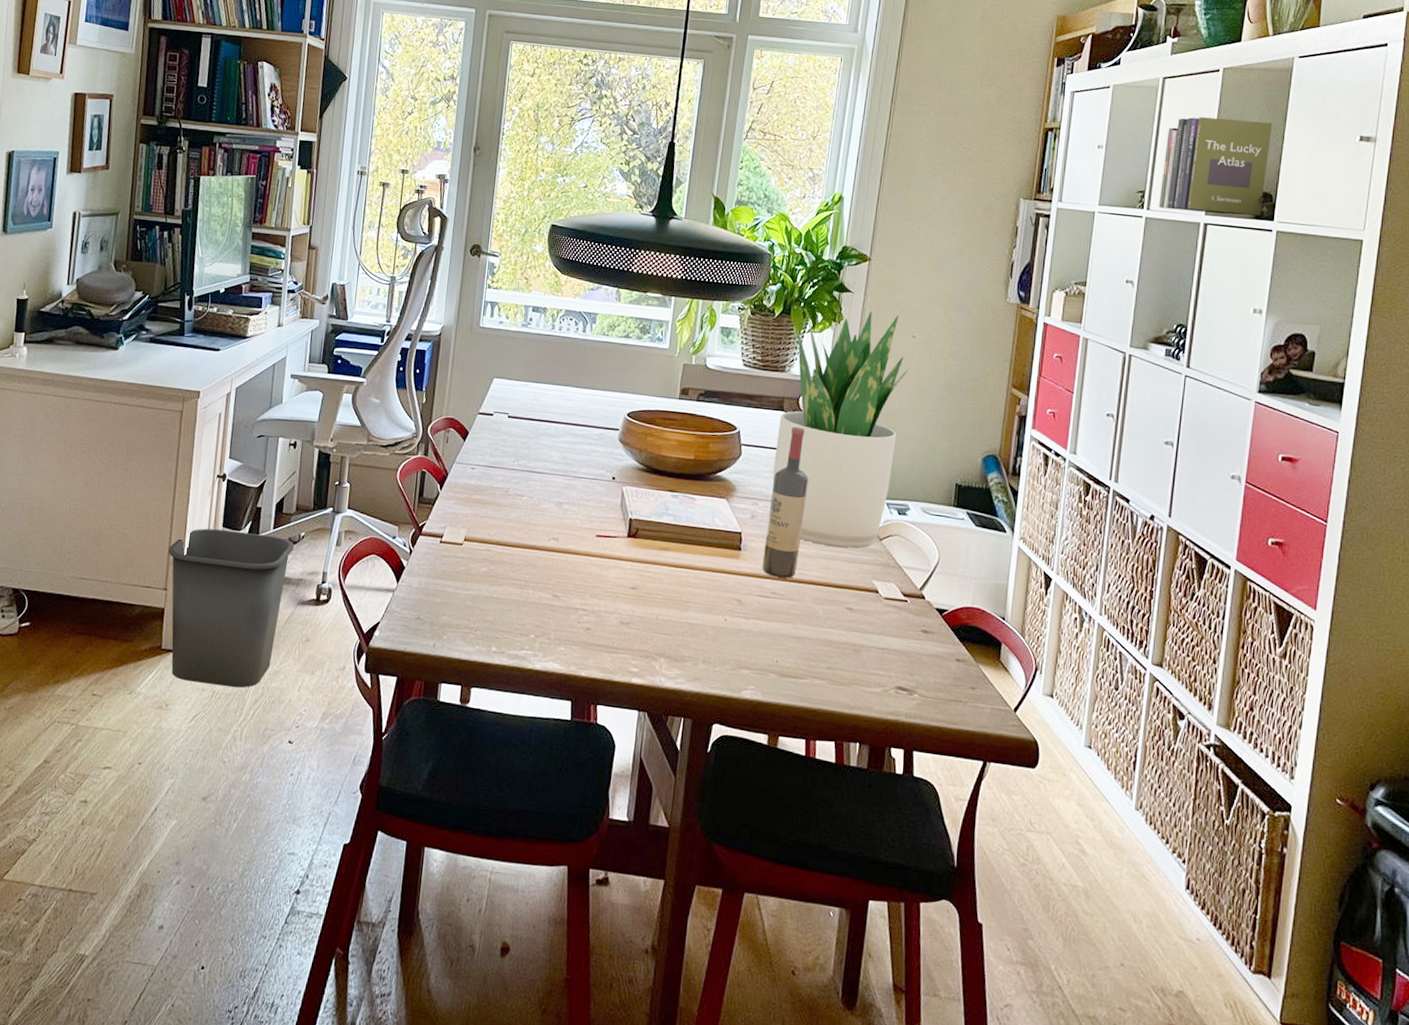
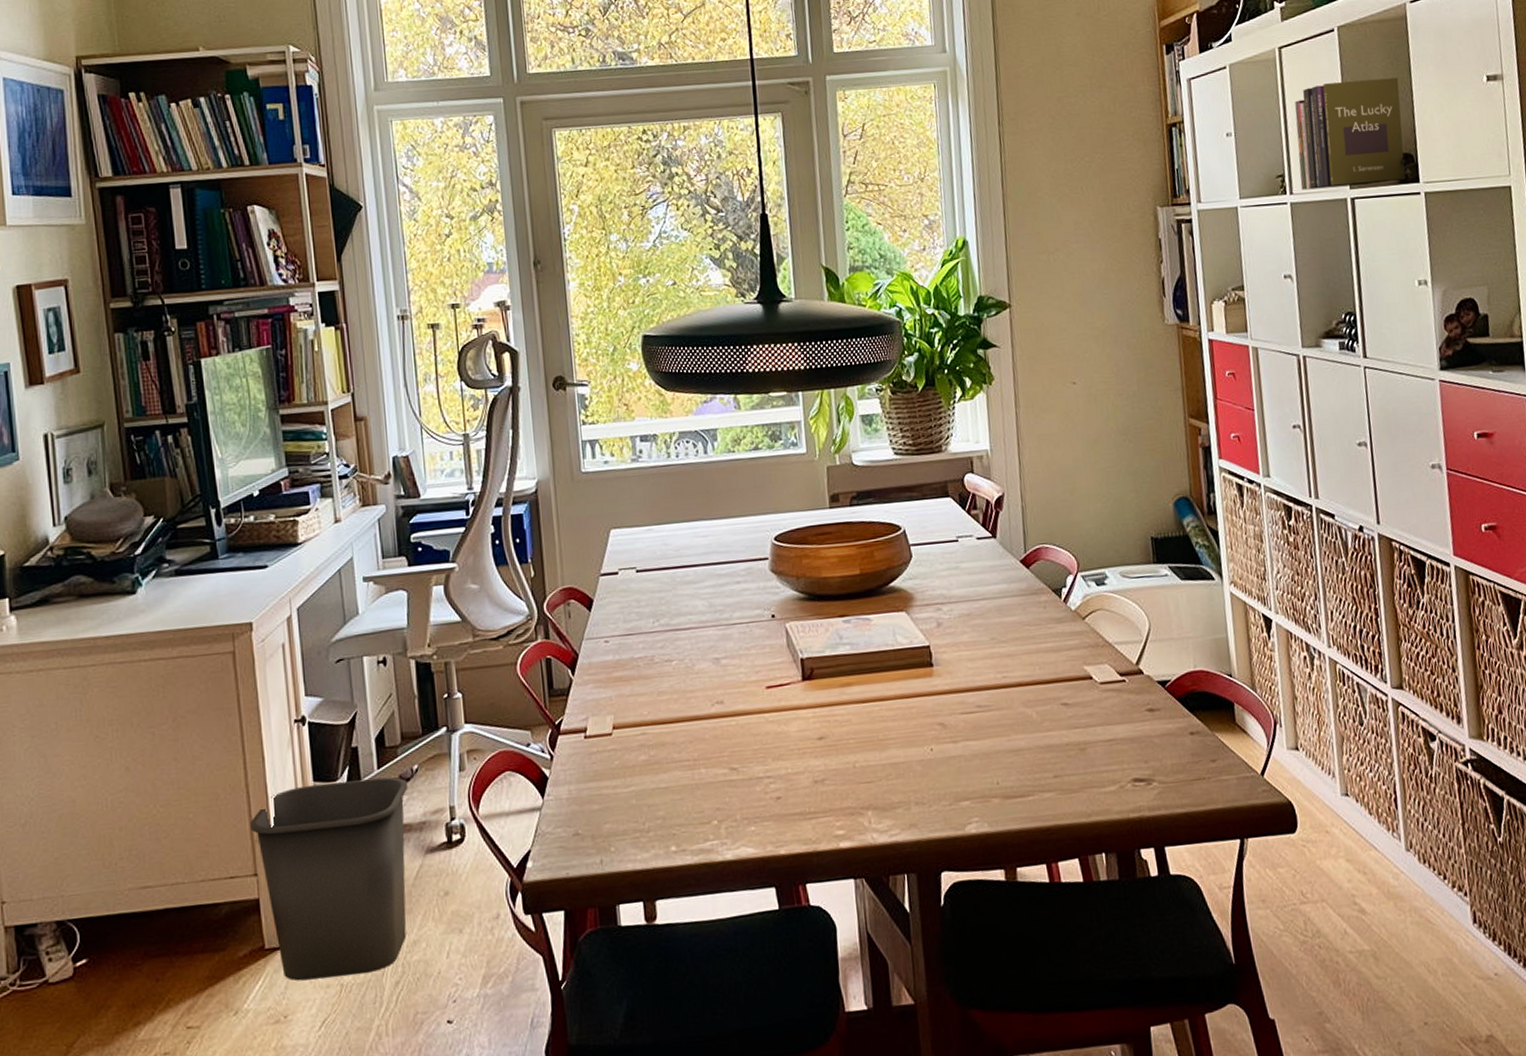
wine bottle: present [762,426,809,579] -> none [953,511,999,688]
planter: present [772,311,910,548] -> none [946,363,1082,640]

